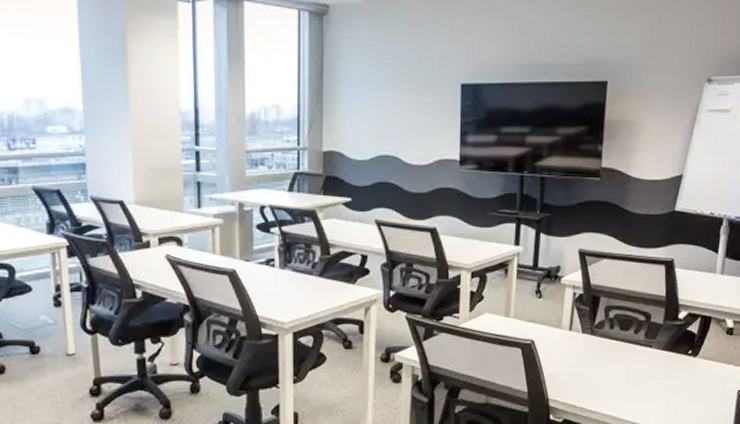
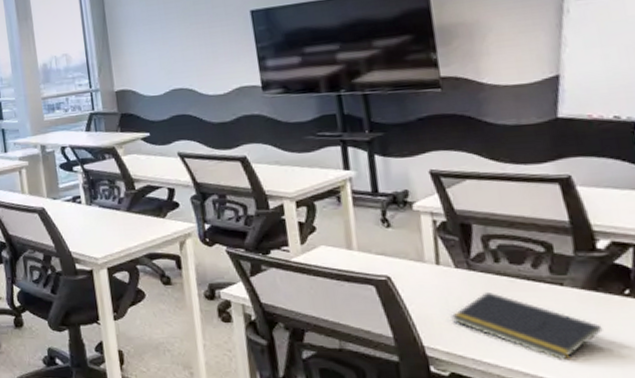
notepad: none [572,353,670,405] -> present [450,293,603,359]

